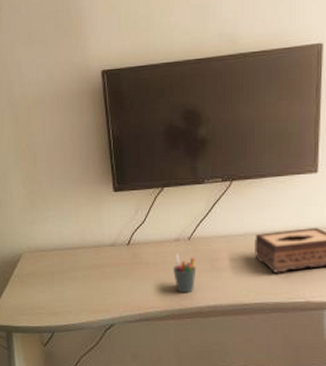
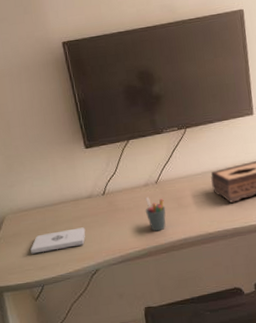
notepad: none [44,277,104,298] -> present [30,227,86,254]

